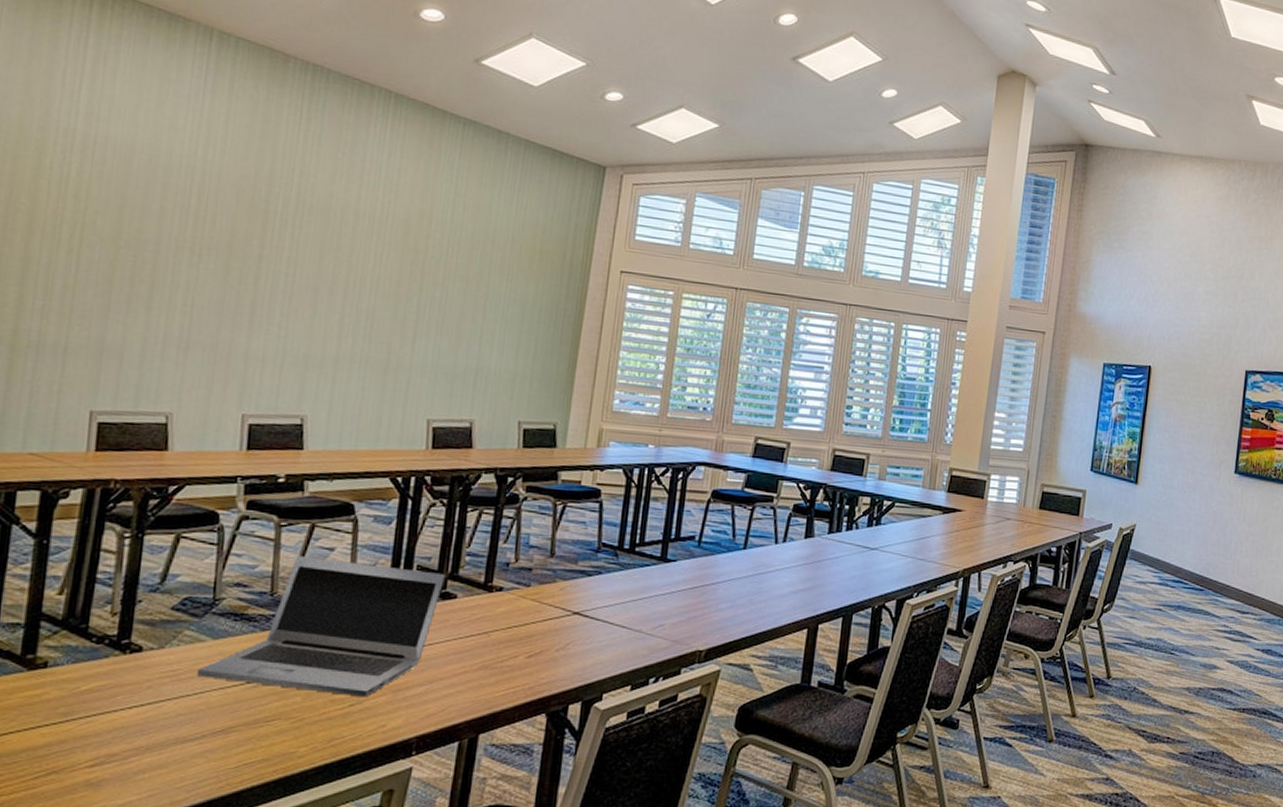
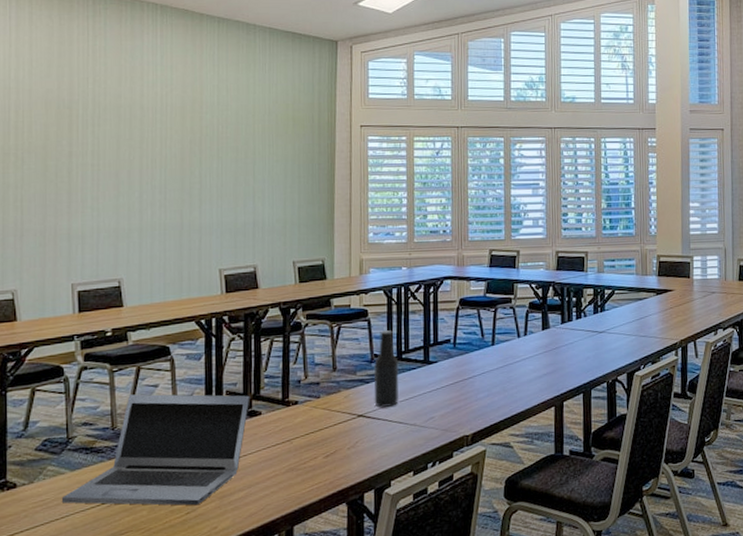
beer bottle: none [595,516,630,607] -> present [373,330,400,408]

